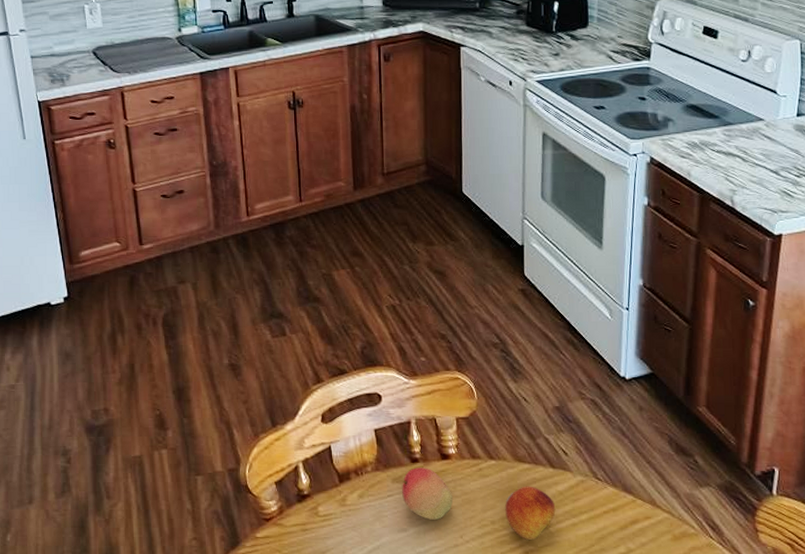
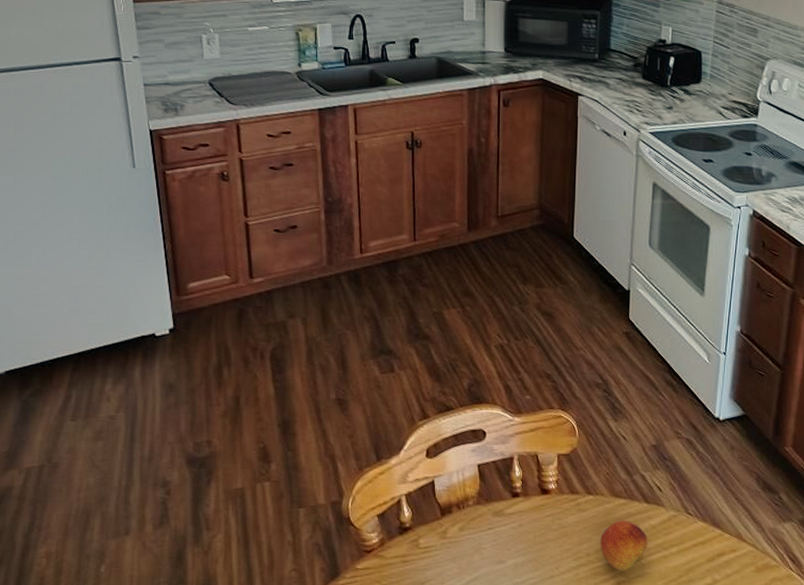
fruit: present [402,467,453,520] -> none [502,502,551,552]

